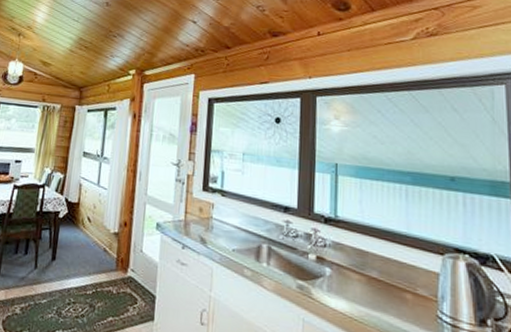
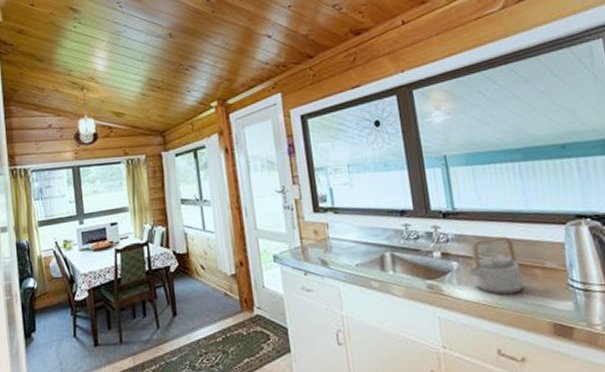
teapot: none [338,251,392,314] -> present [467,236,523,295]

